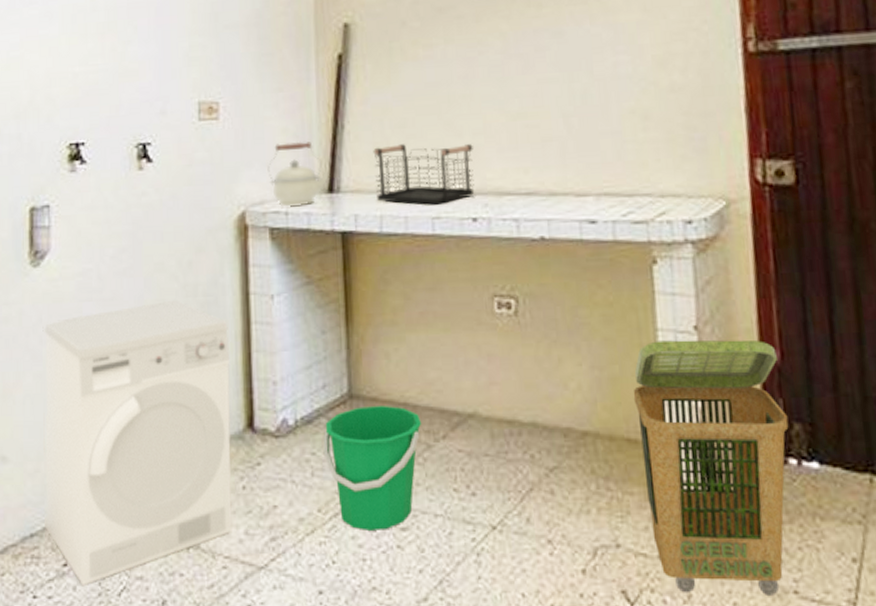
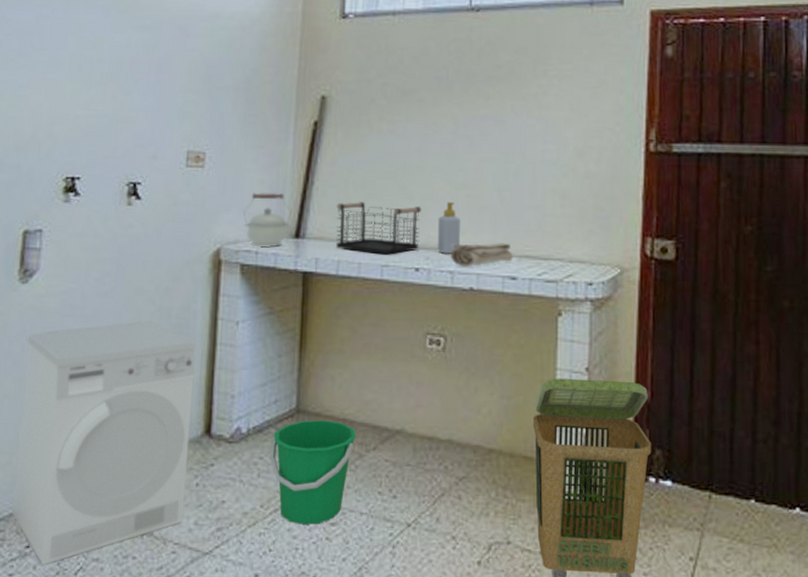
soap bottle: none [494,134,524,198] -> present [437,201,461,254]
towel: none [511,179,590,213] -> present [450,243,513,267]

